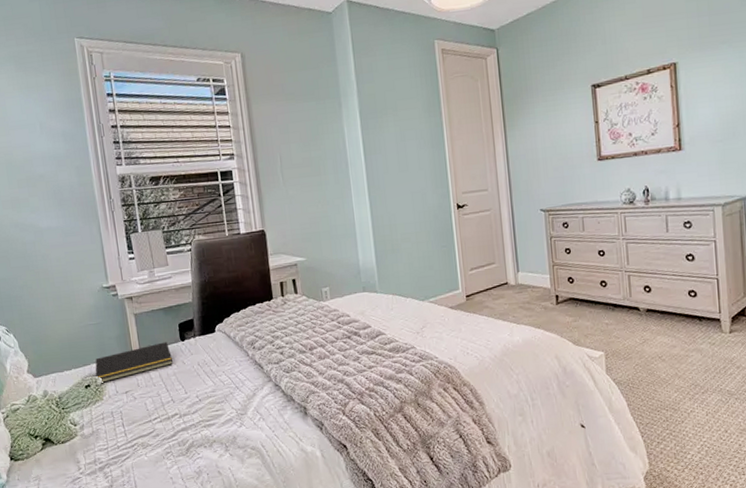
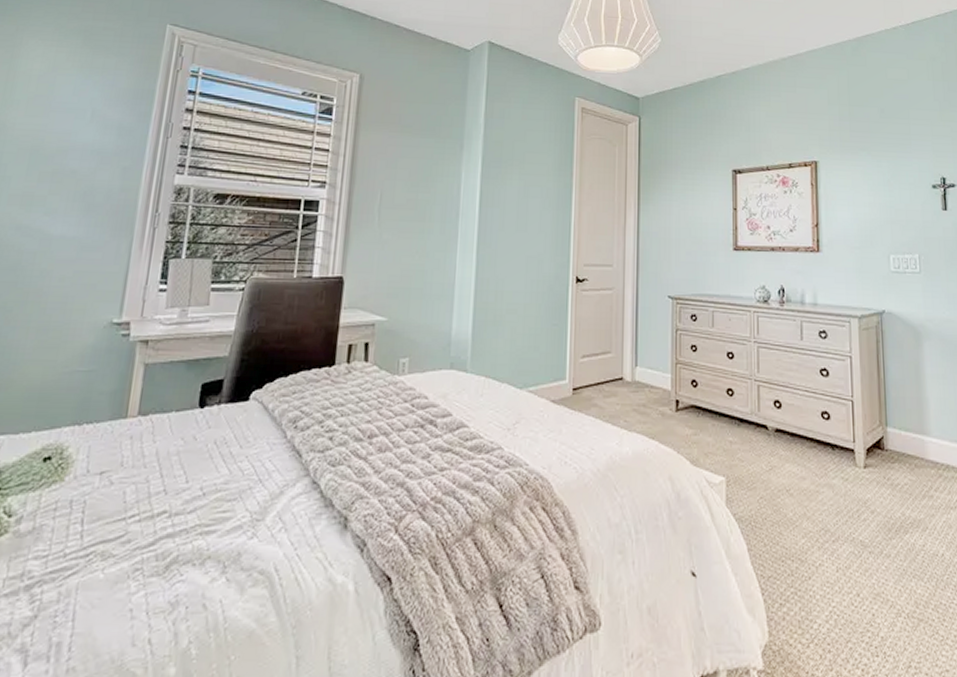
notepad: present [95,342,173,384] -> none [64,407,181,458]

